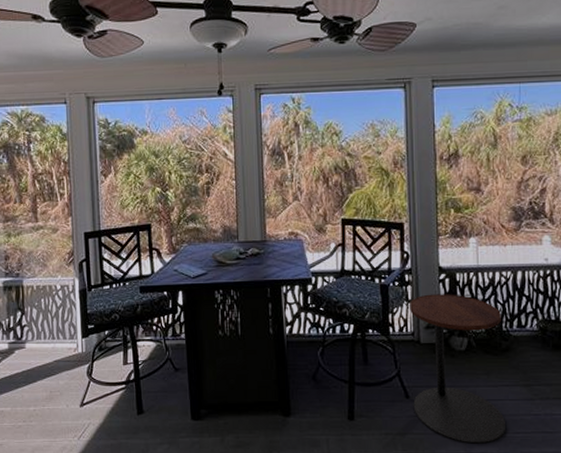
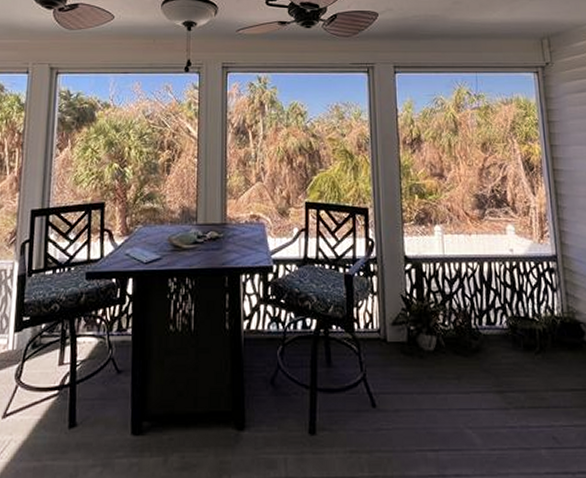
side table: present [410,294,506,445] -> none [375,286,481,465]

